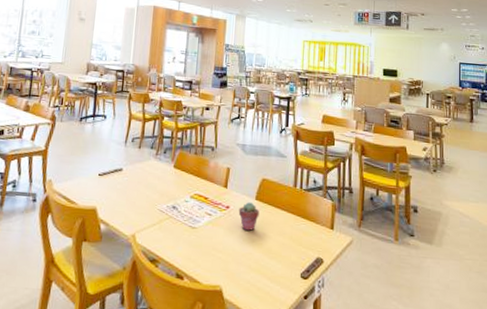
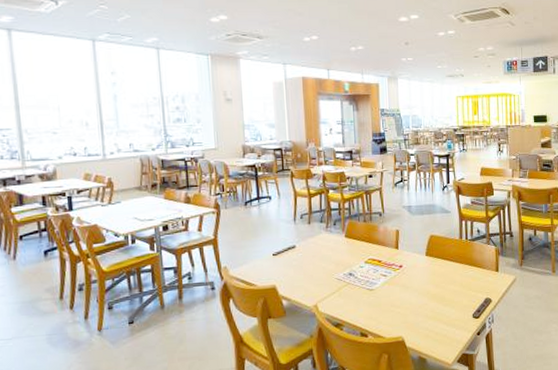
potted succulent: present [238,202,259,231] -> none [411,259,431,285]

